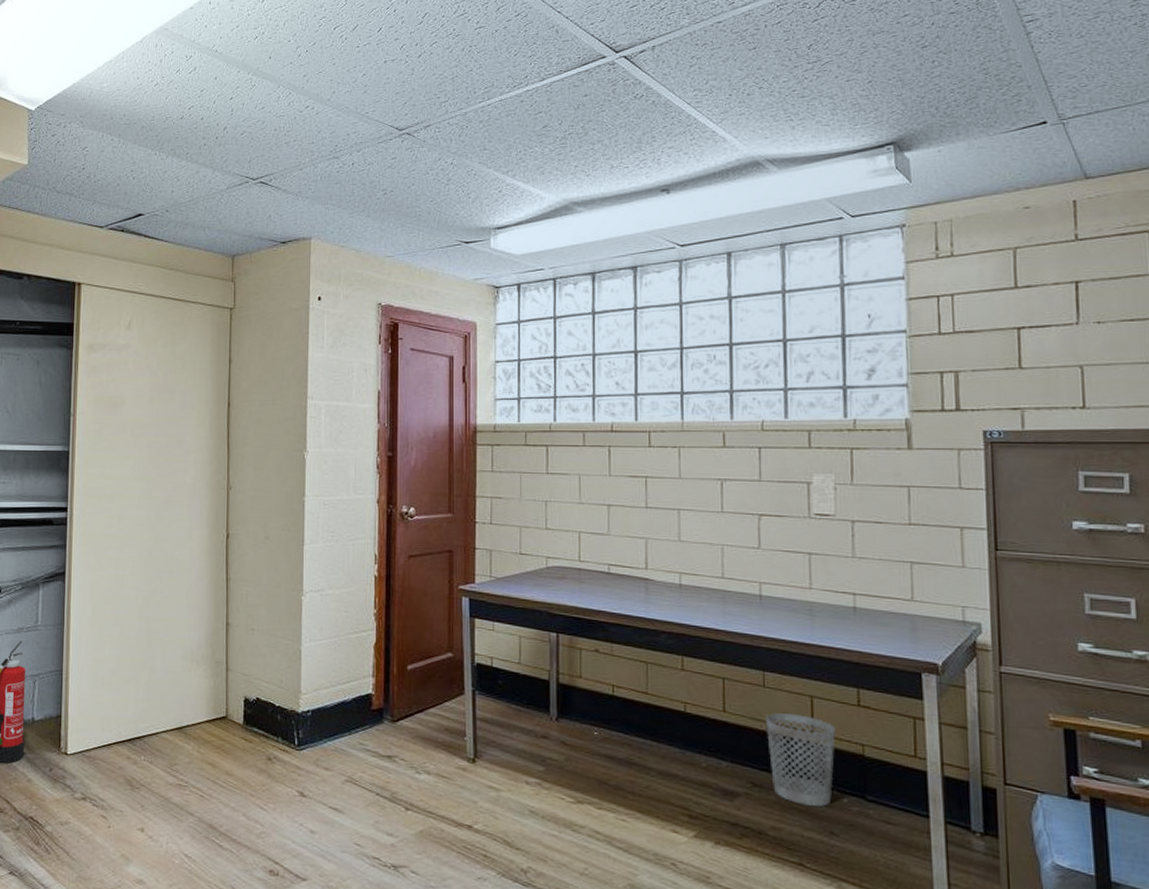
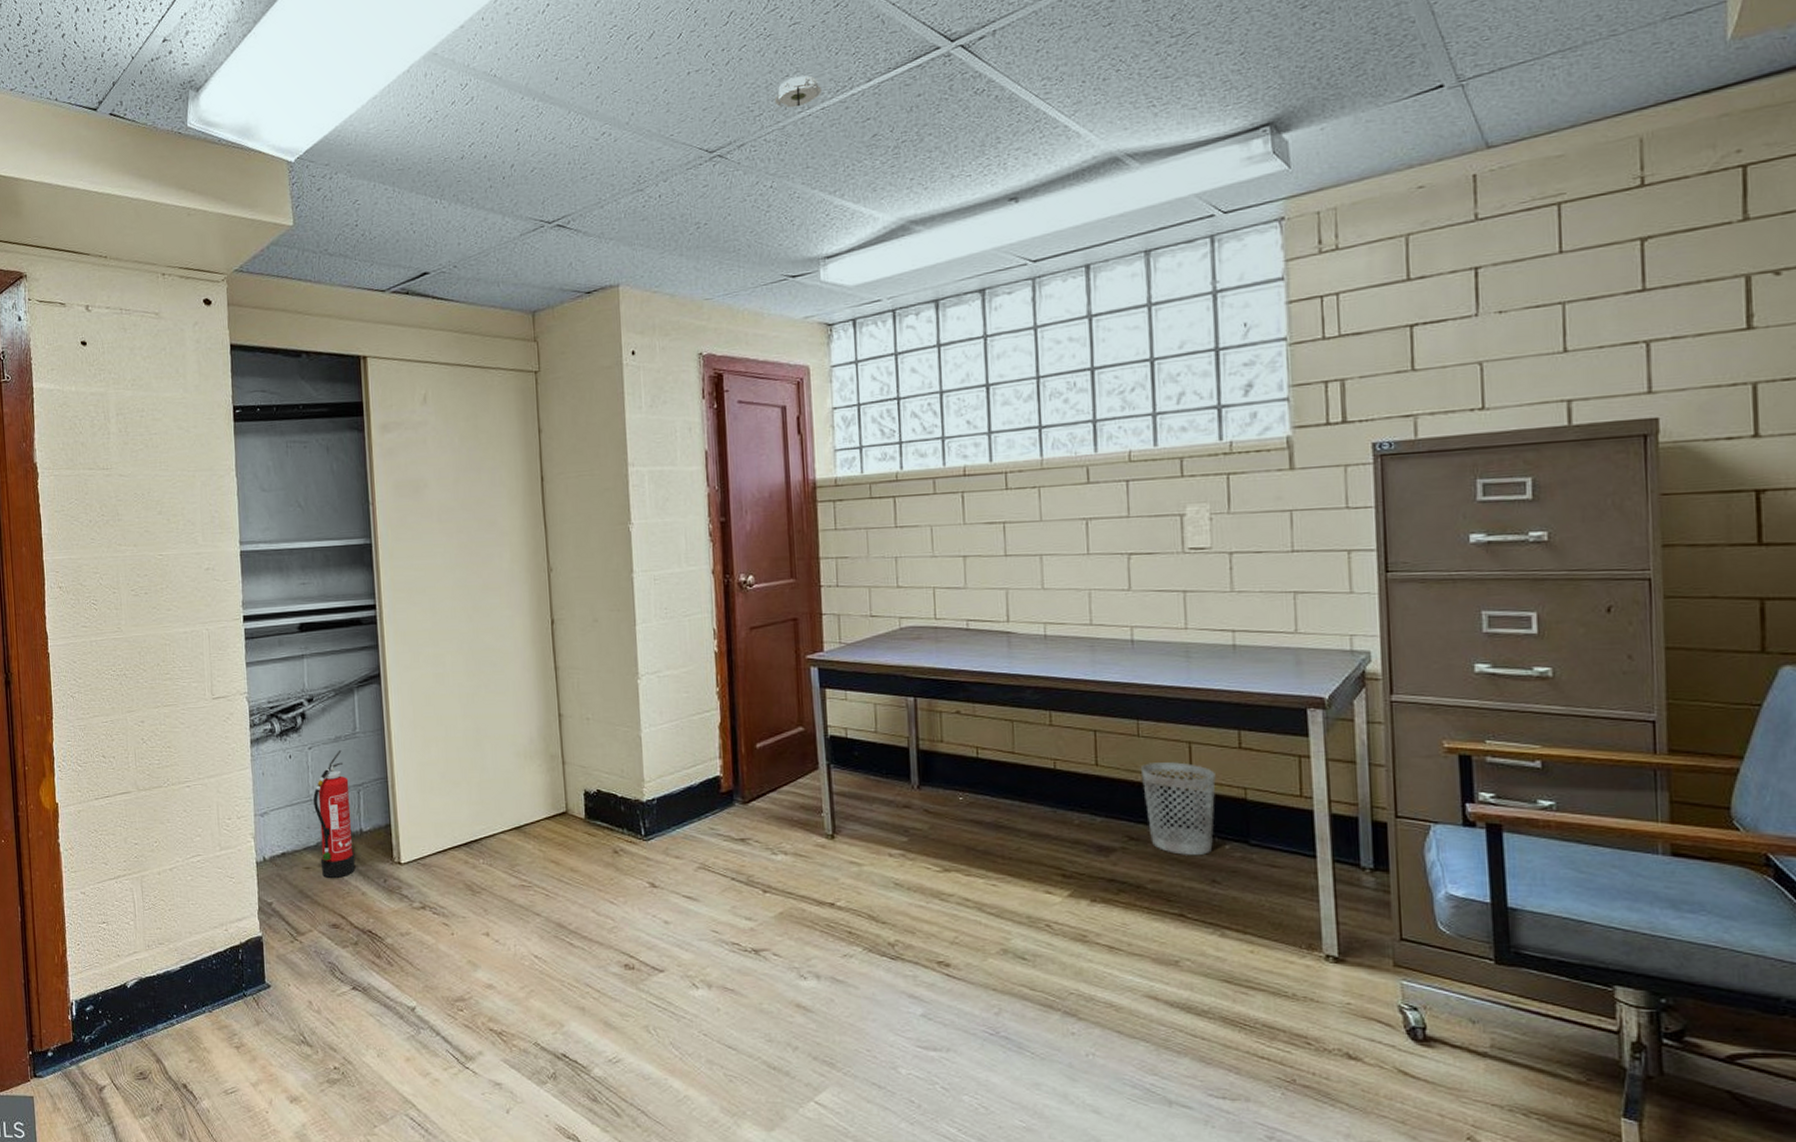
smoke detector: none [457,71,501,100] -> present [773,75,823,112]

